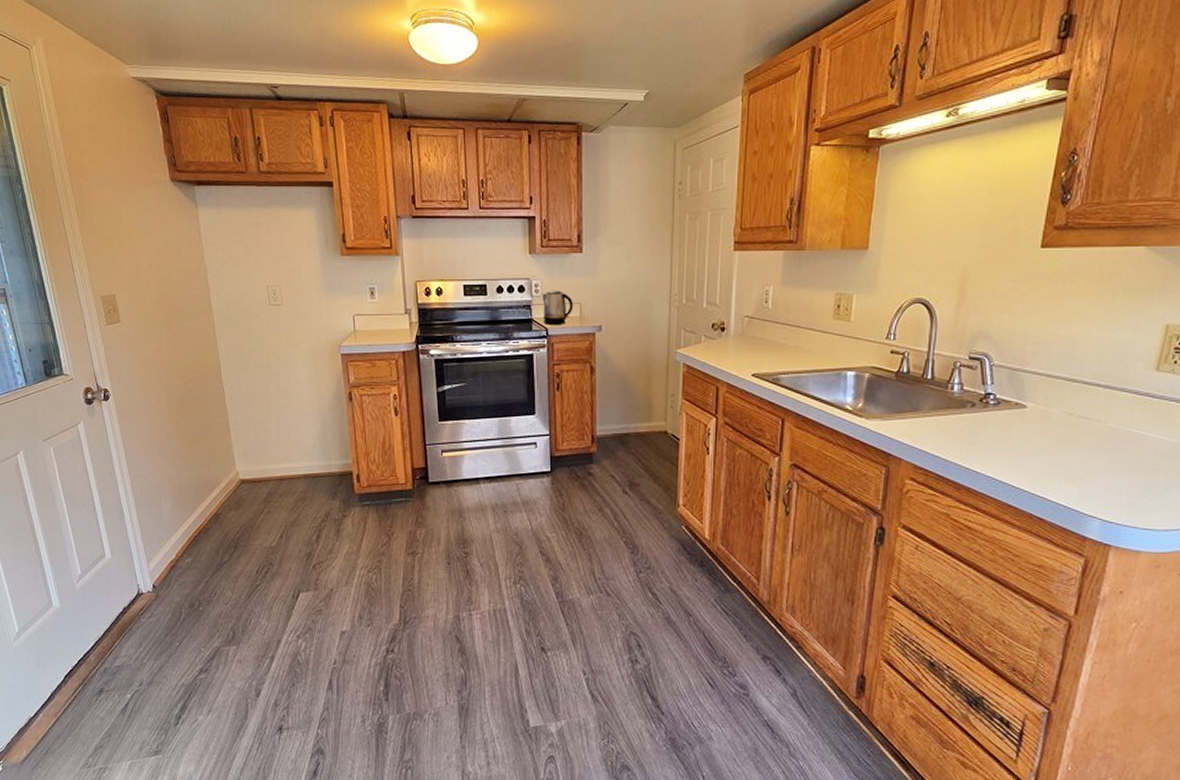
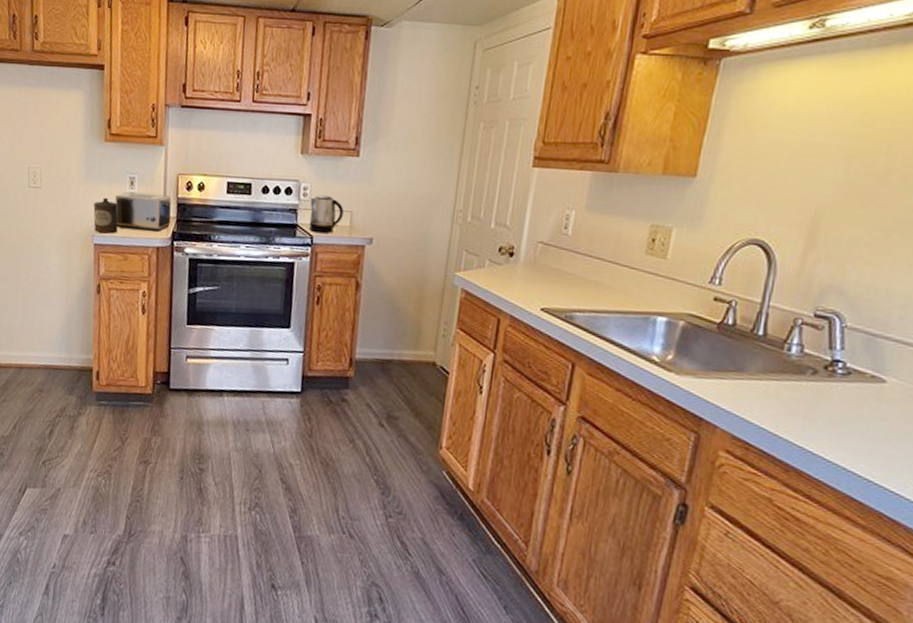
canister: none [337,309,363,343] -> present [93,197,118,234]
toaster: none [357,301,413,337] -> present [115,191,172,232]

